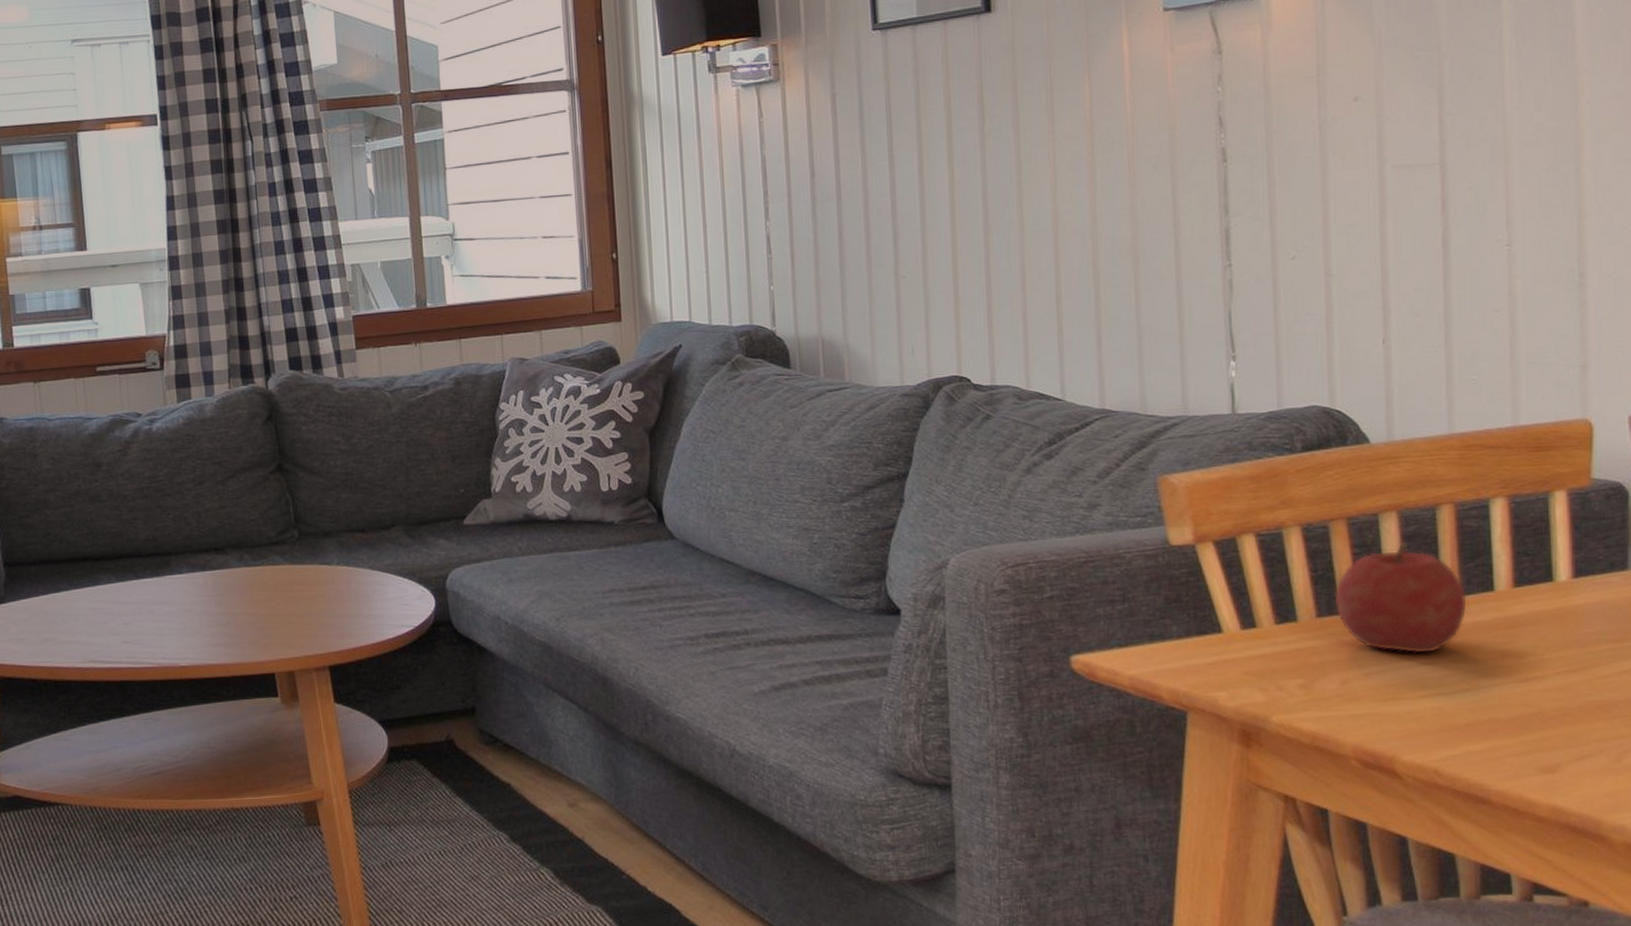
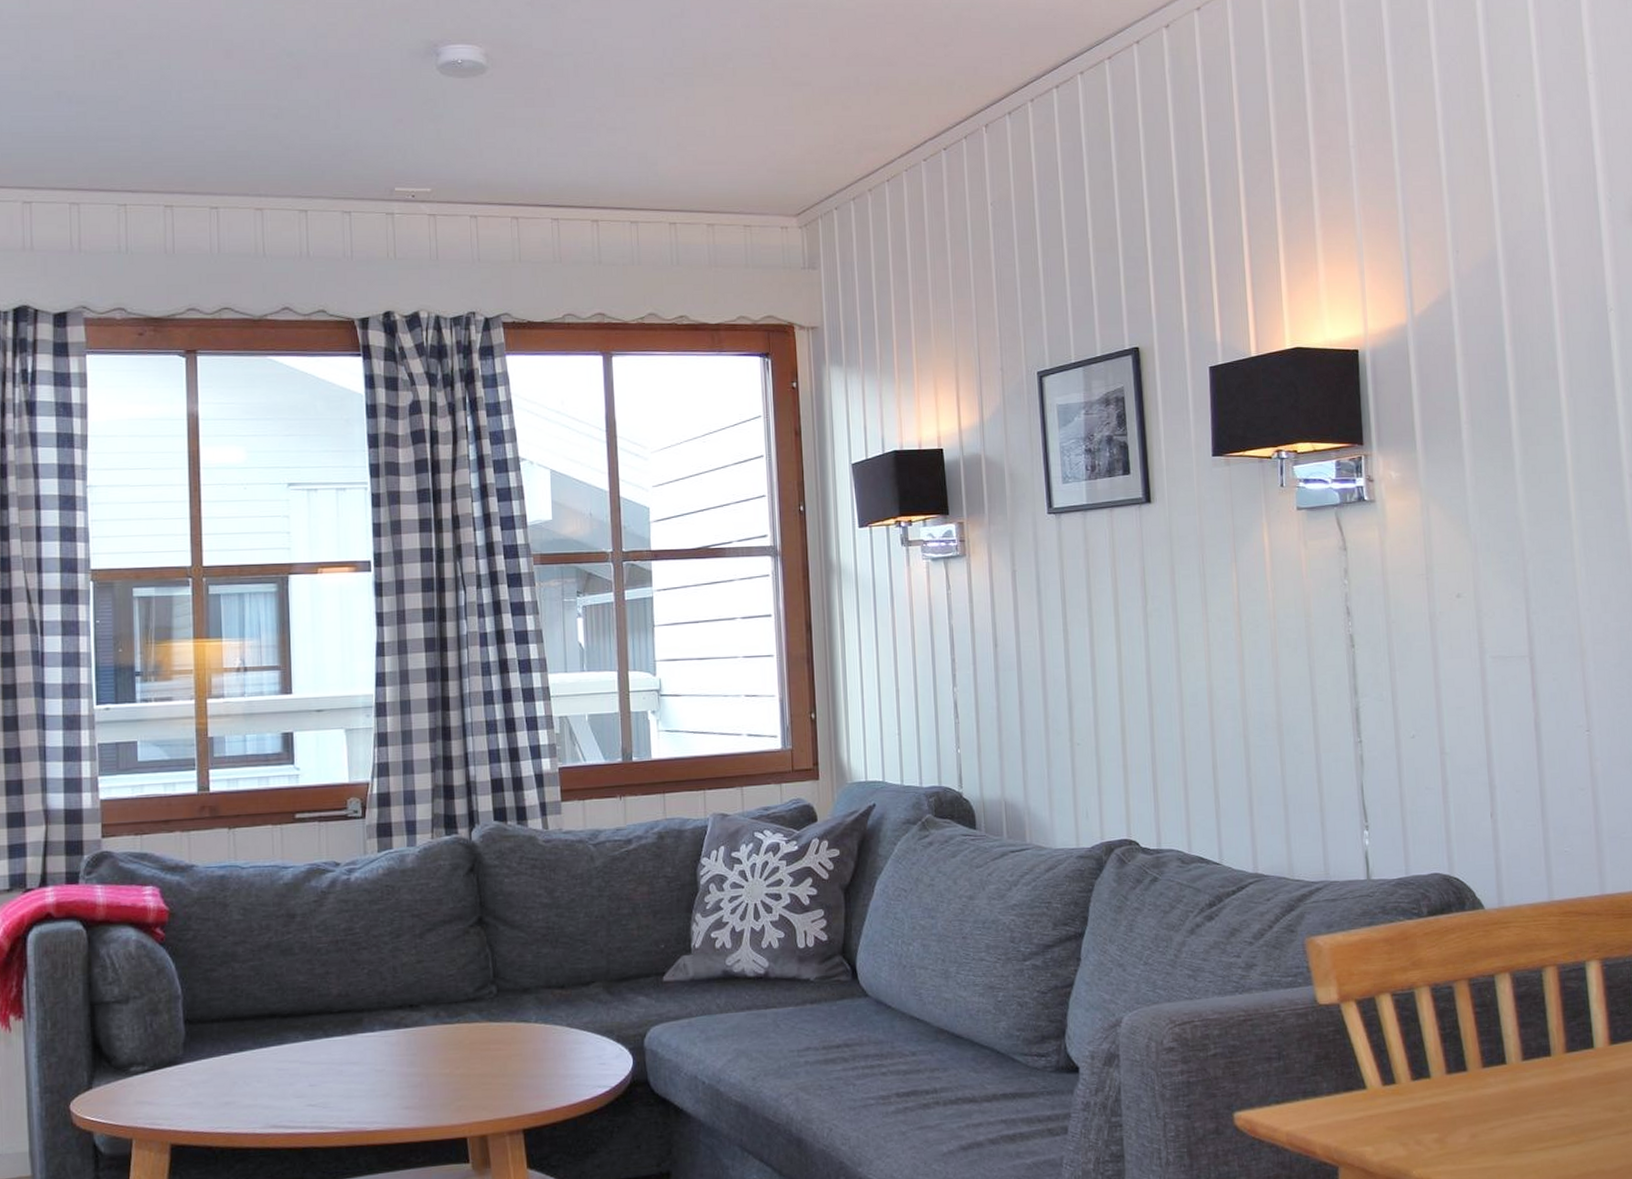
fruit: present [1334,541,1467,655] -> none [1460,1001,1573,1109]

